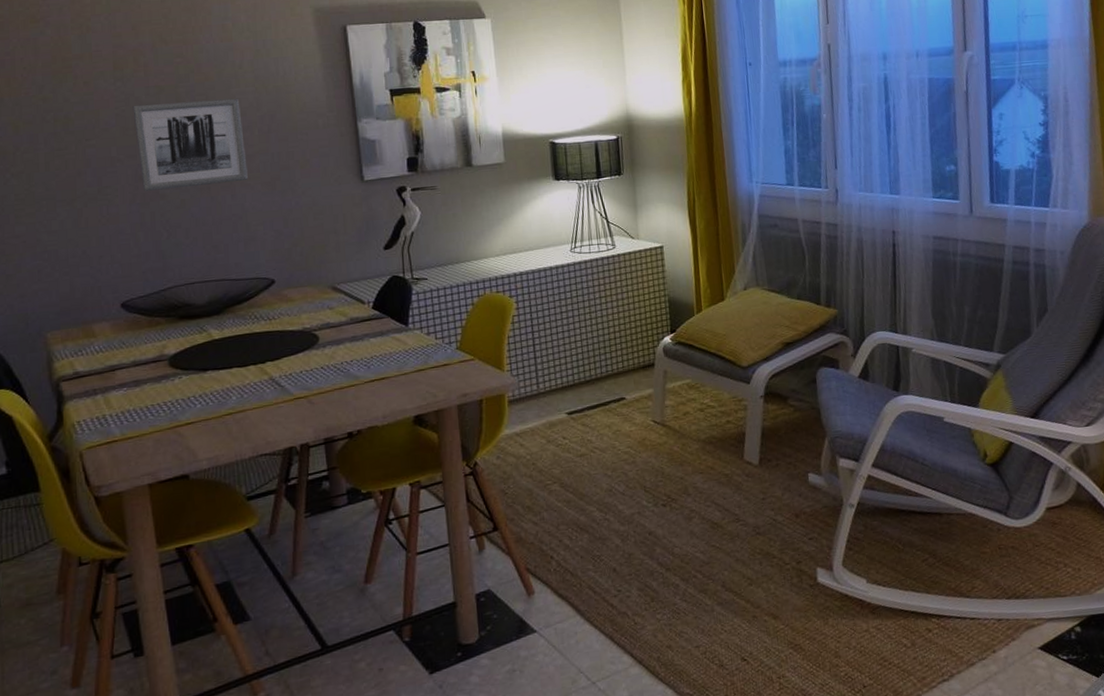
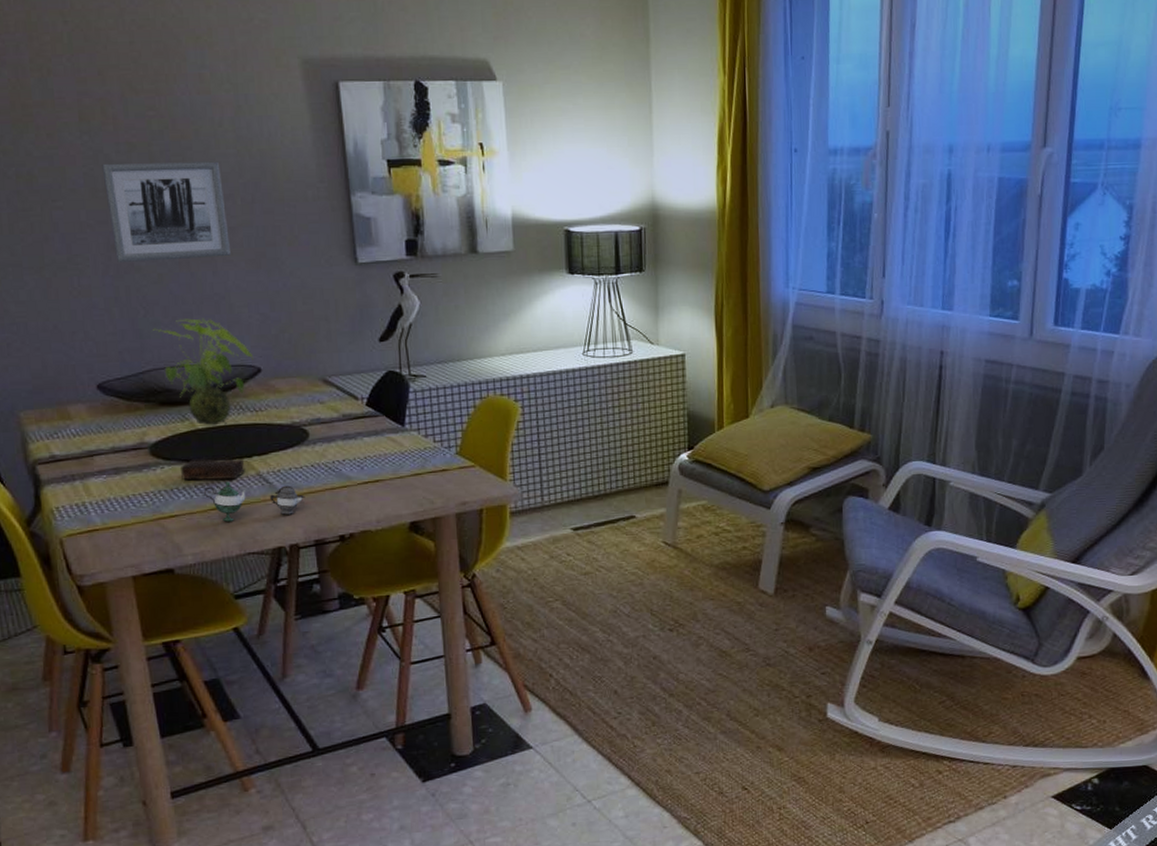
plant: none [175,237,268,389] -> present [153,318,254,481]
teapot: none [220,387,316,426] -> present [204,481,306,522]

